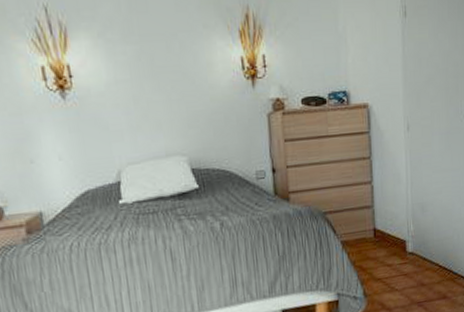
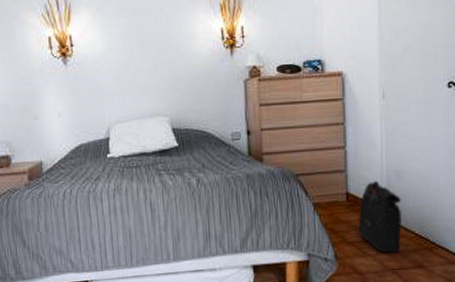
backpack: none [385,214,427,287] -> present [358,180,402,254]

